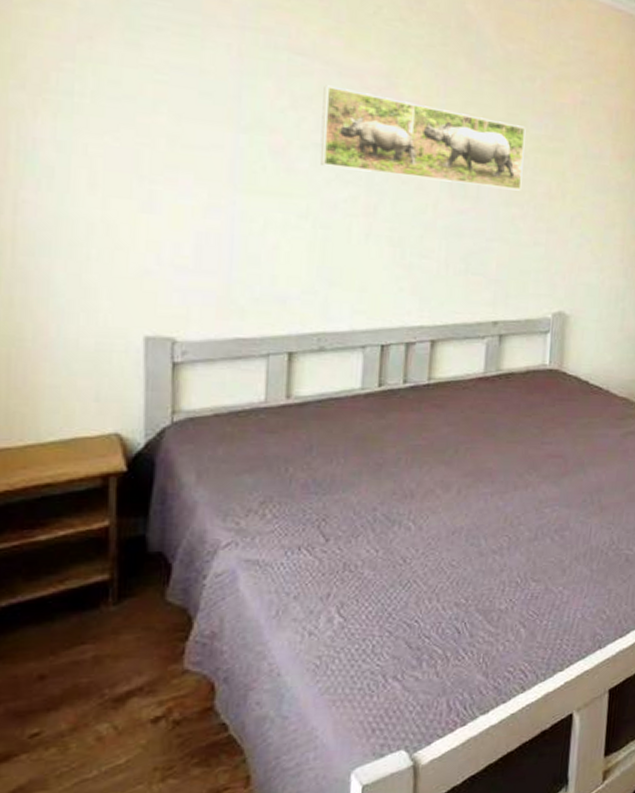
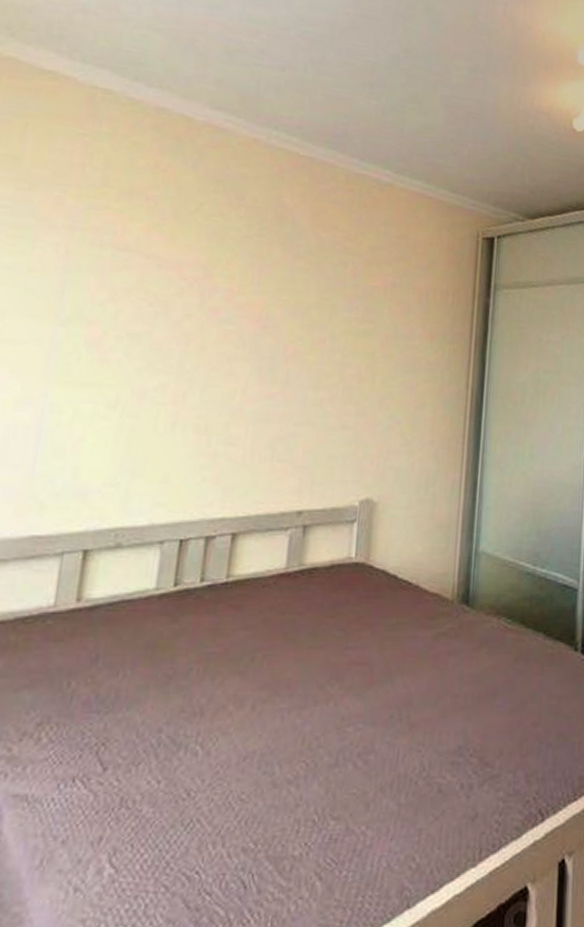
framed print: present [320,85,526,191] -> none [134,277,337,374]

